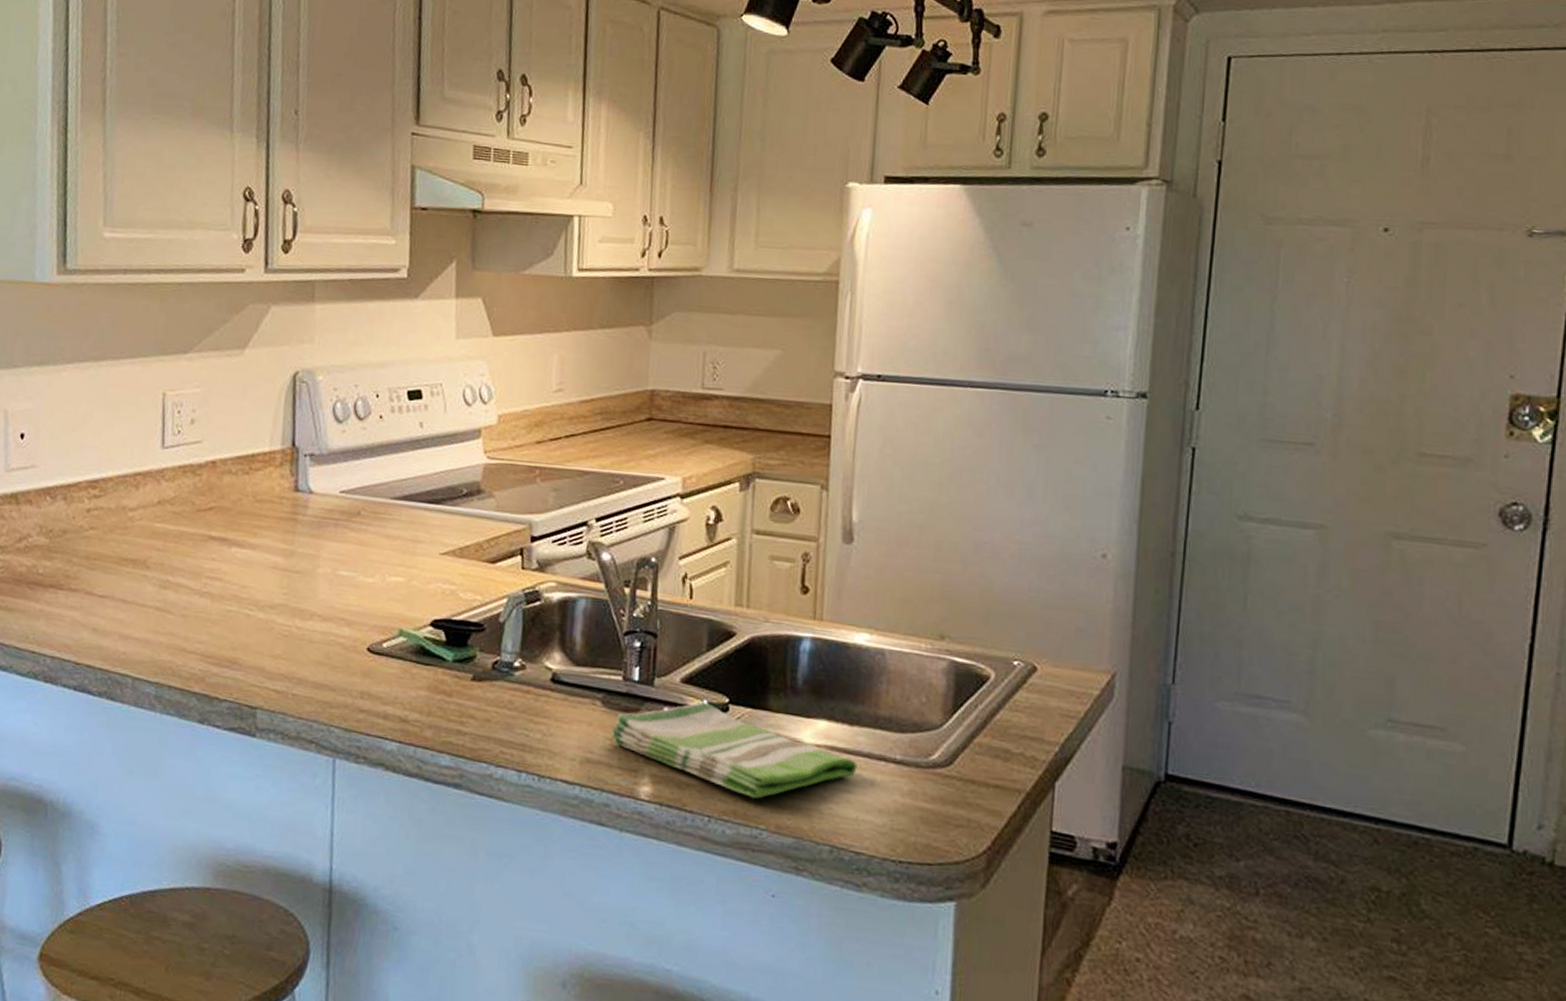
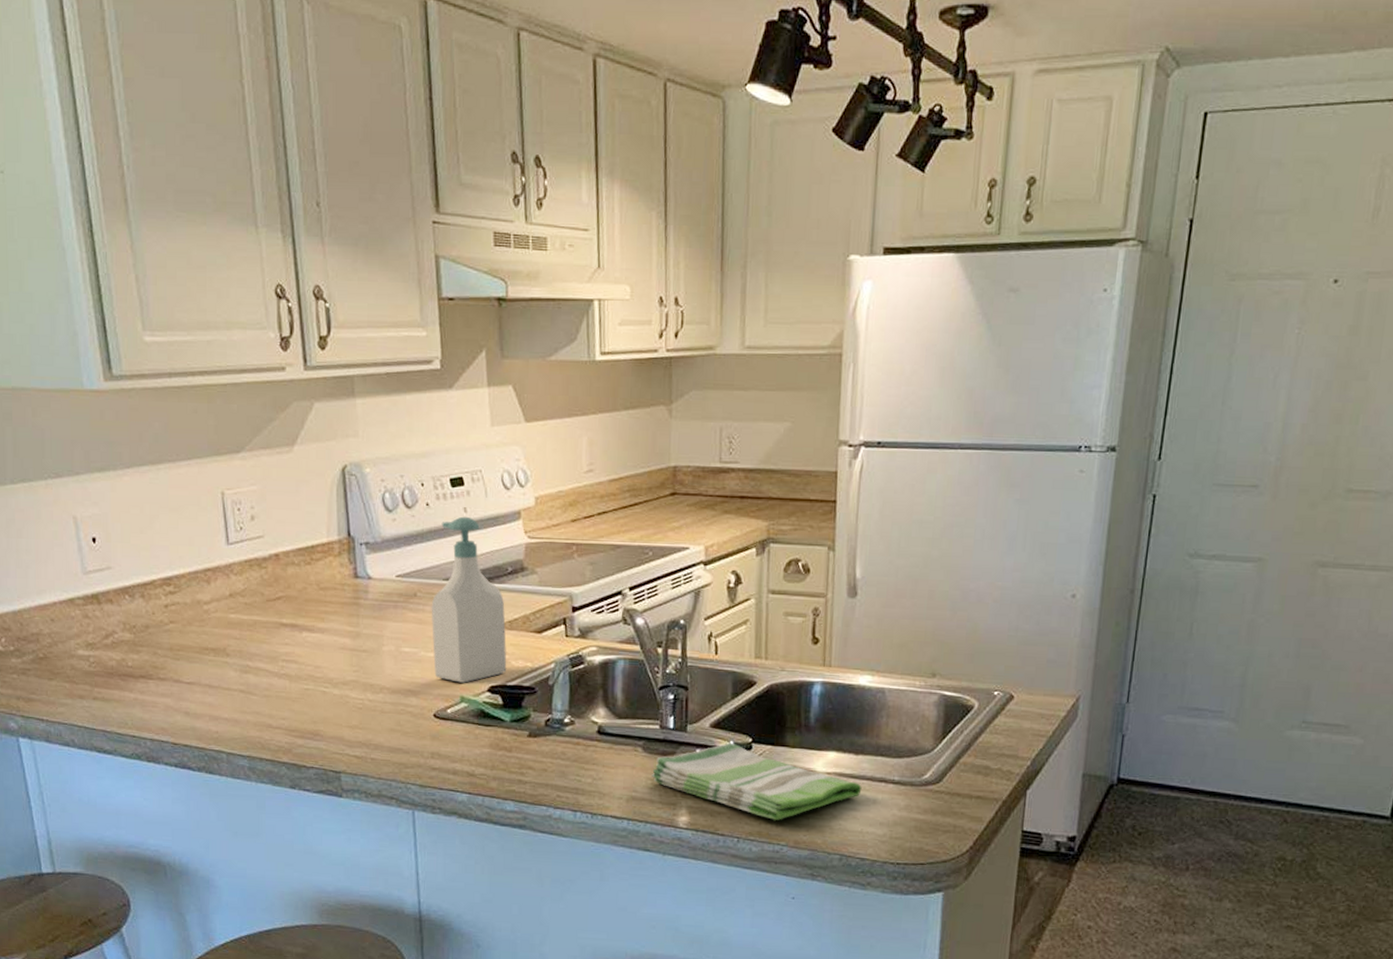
soap bottle: none [372,431,457,615] -> present [431,516,507,683]

